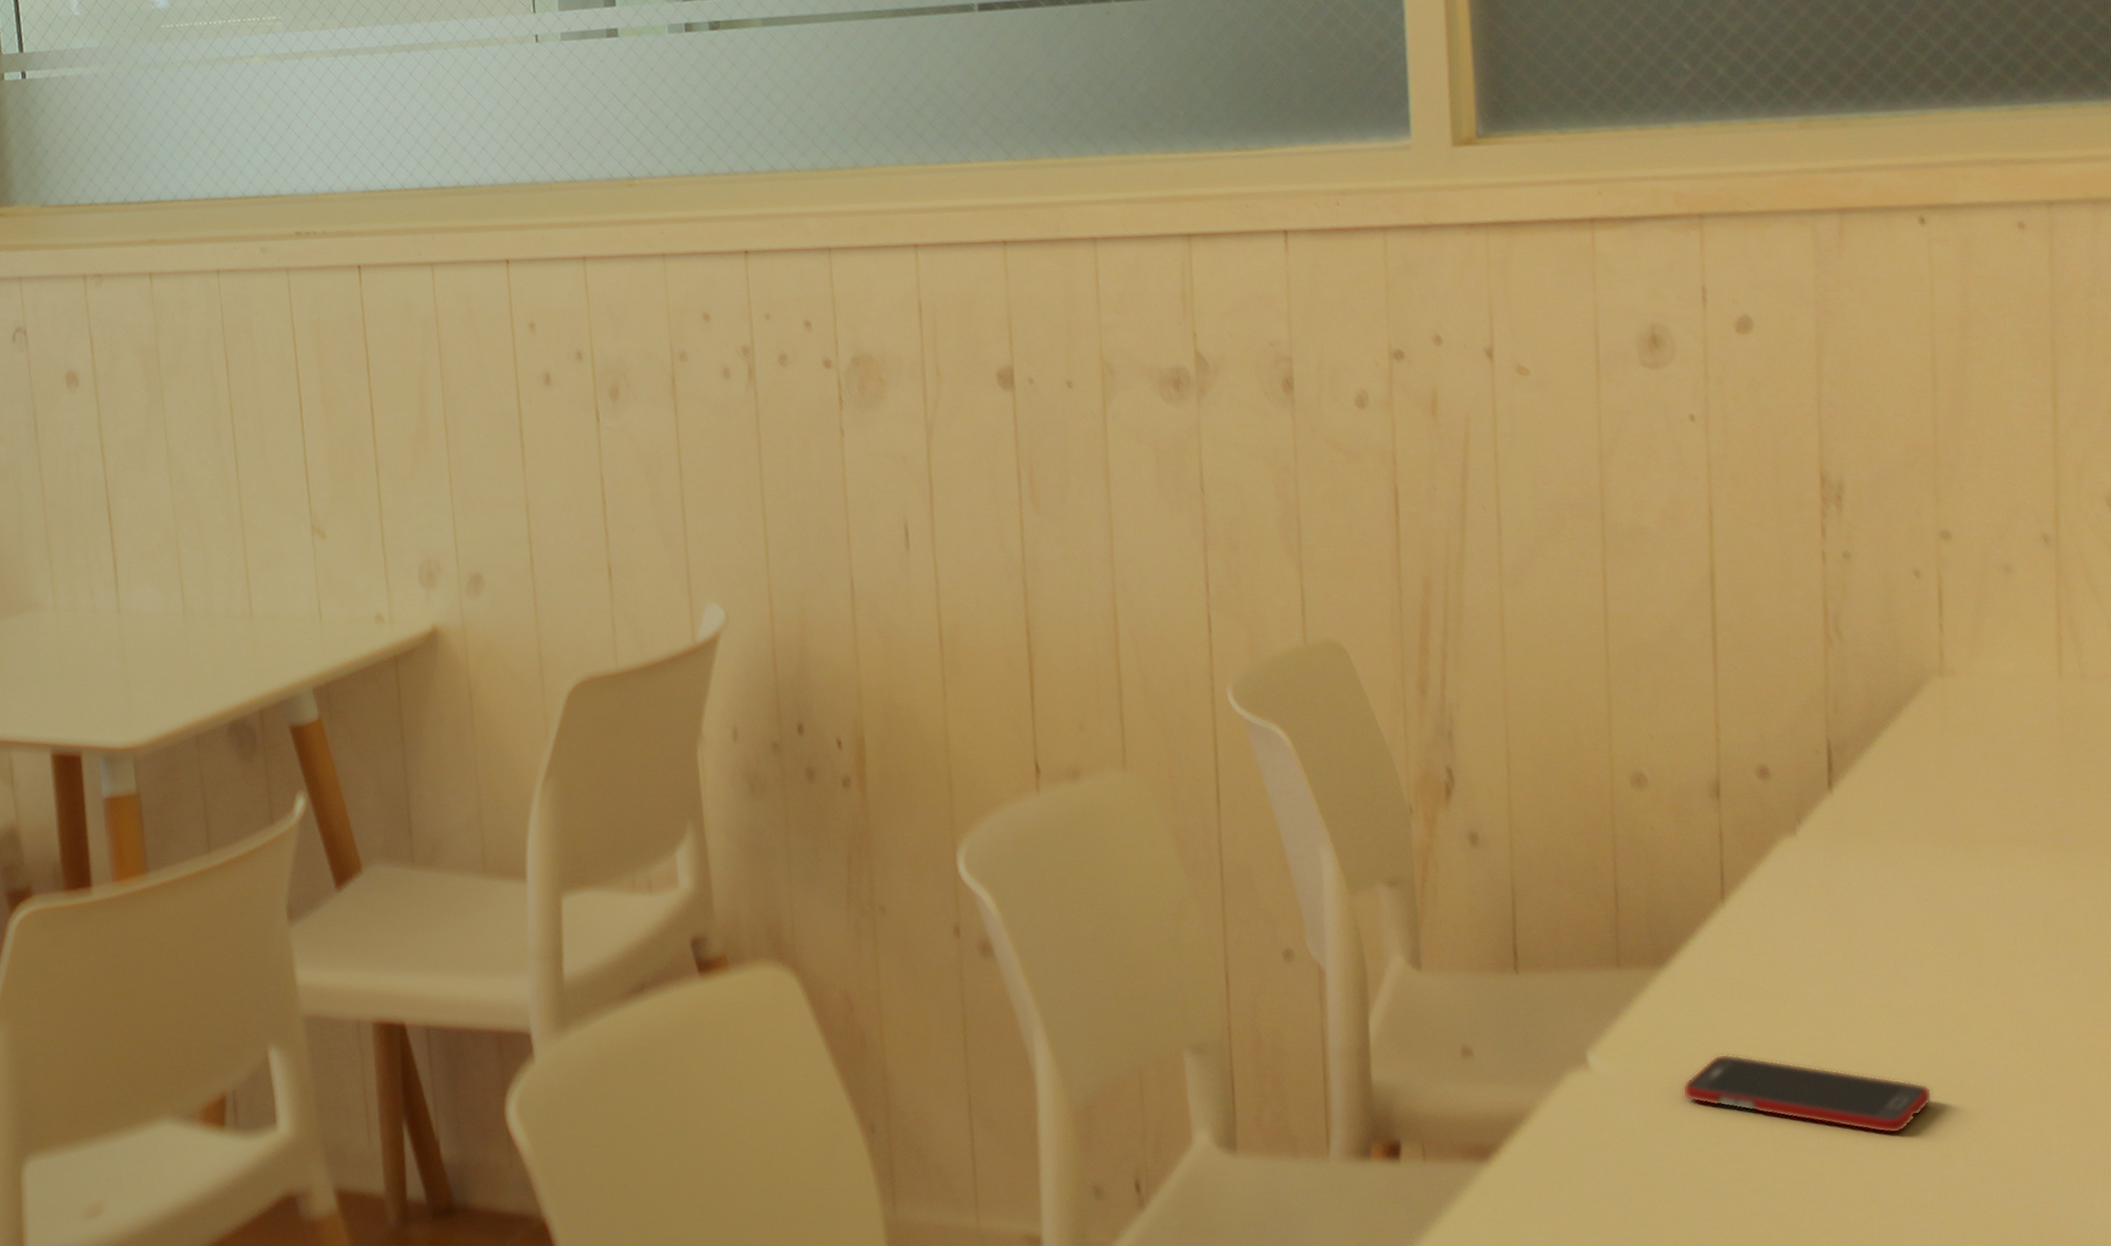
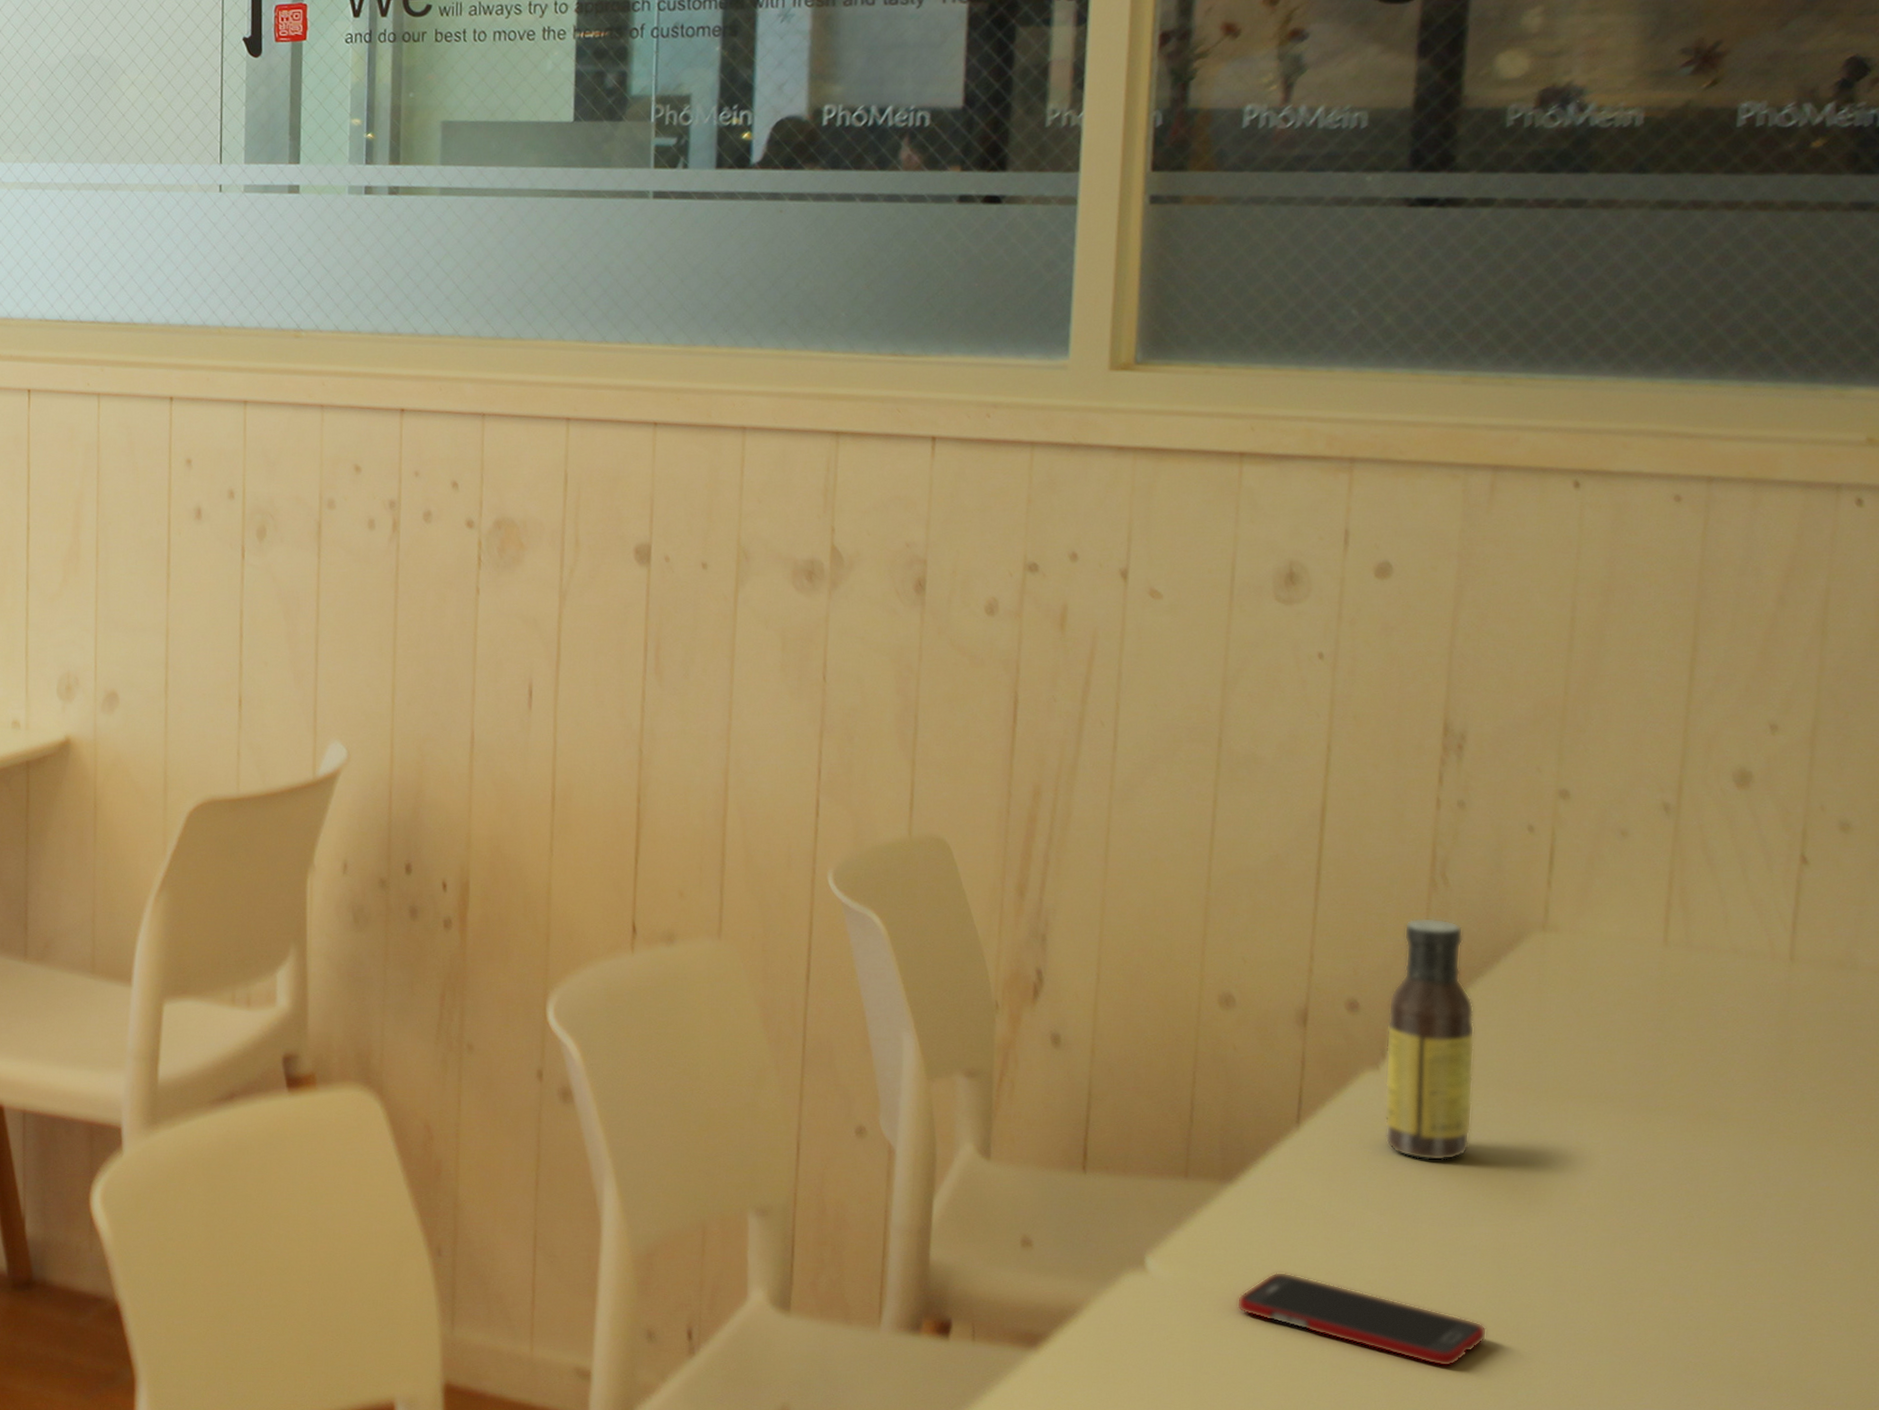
sauce bottle: none [1798,674,1894,924] -> present [1383,917,1475,1161]

